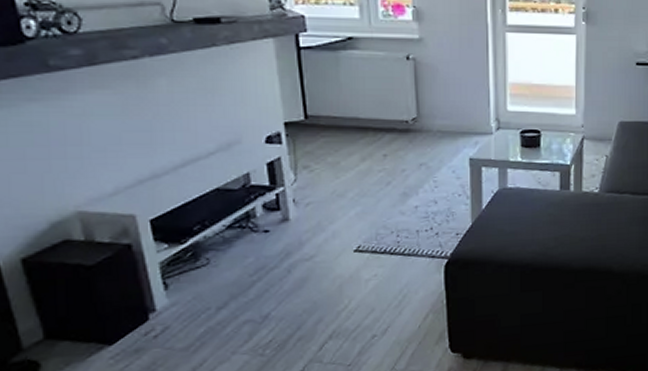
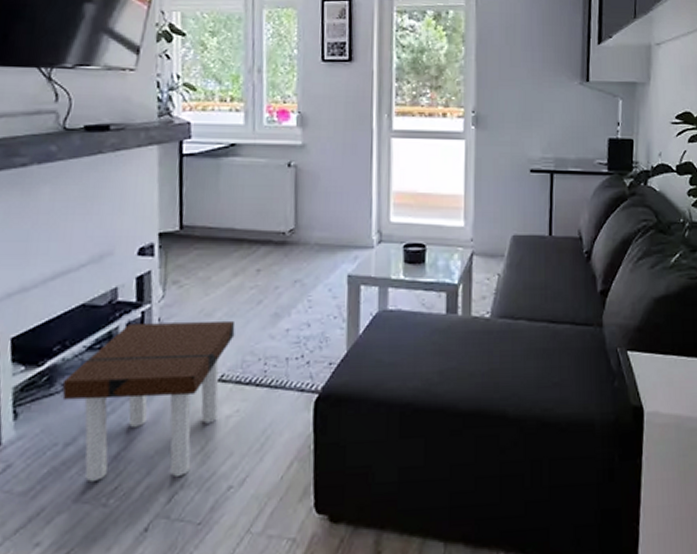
side table: none [207,199,367,338] -> present [62,320,236,483]

